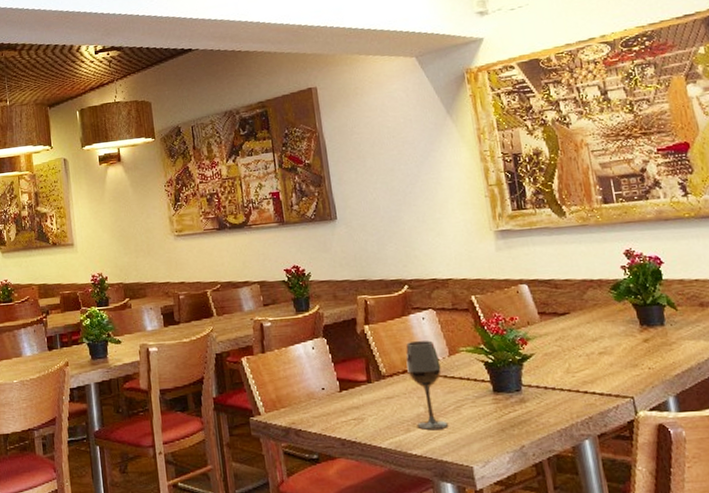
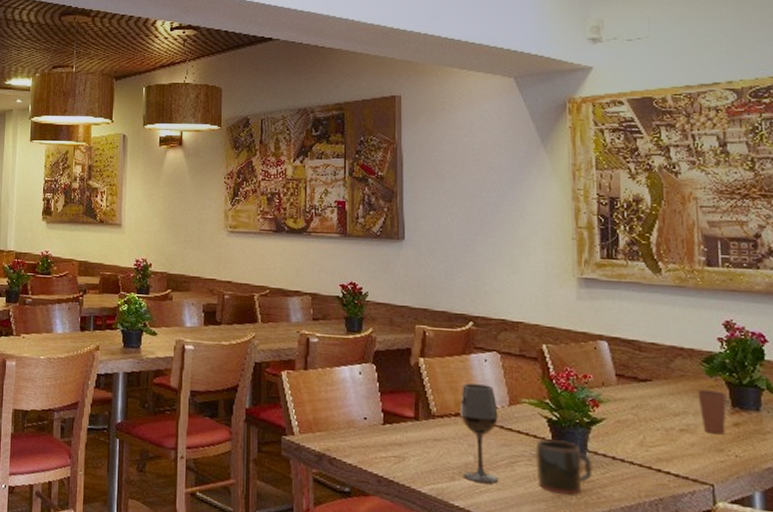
mug: none [477,379,529,428] -> present [535,439,592,494]
cup: none [609,313,638,352] -> present [697,390,726,435]

